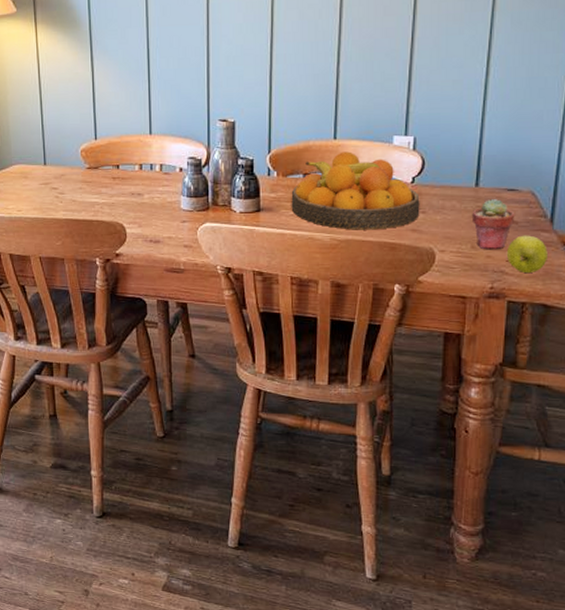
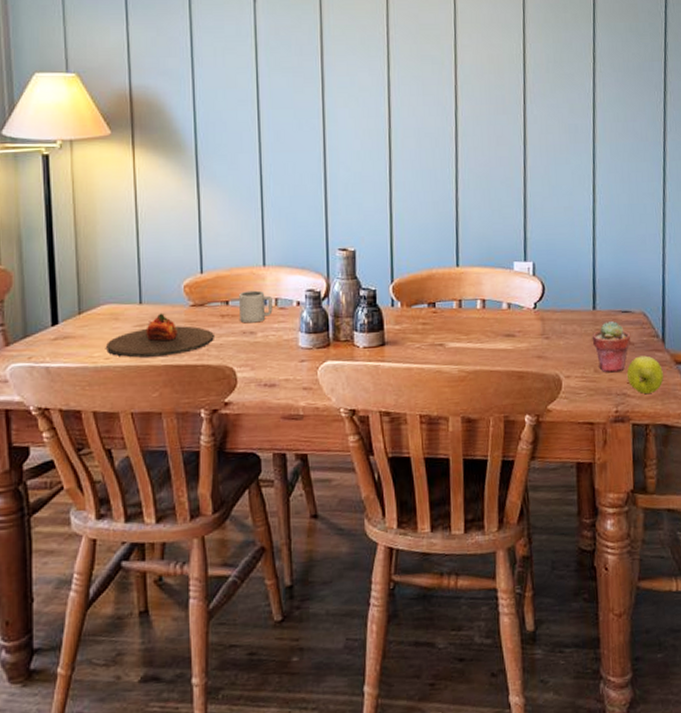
plate: none [18,173,107,211] -> present [106,313,214,358]
cup: none [128,156,158,186] -> present [239,290,273,324]
fruit bowl: present [291,151,420,230] -> none [416,279,544,361]

